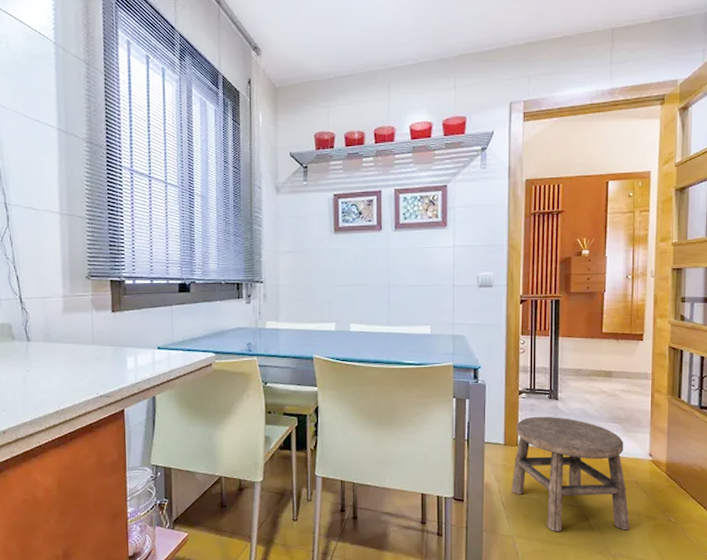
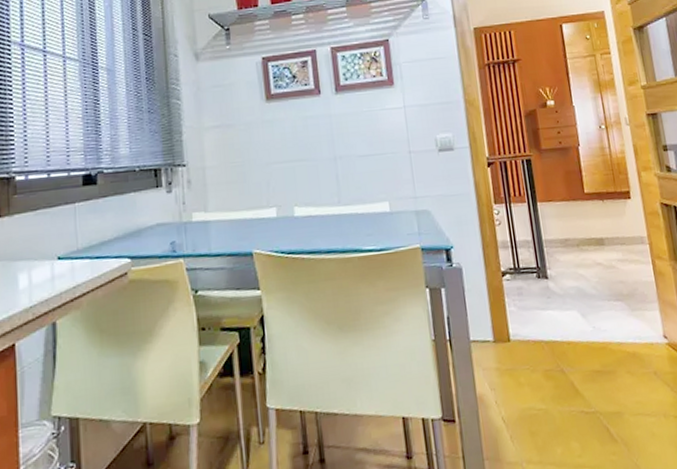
stool: present [511,416,630,532] -> none [505,300,659,451]

